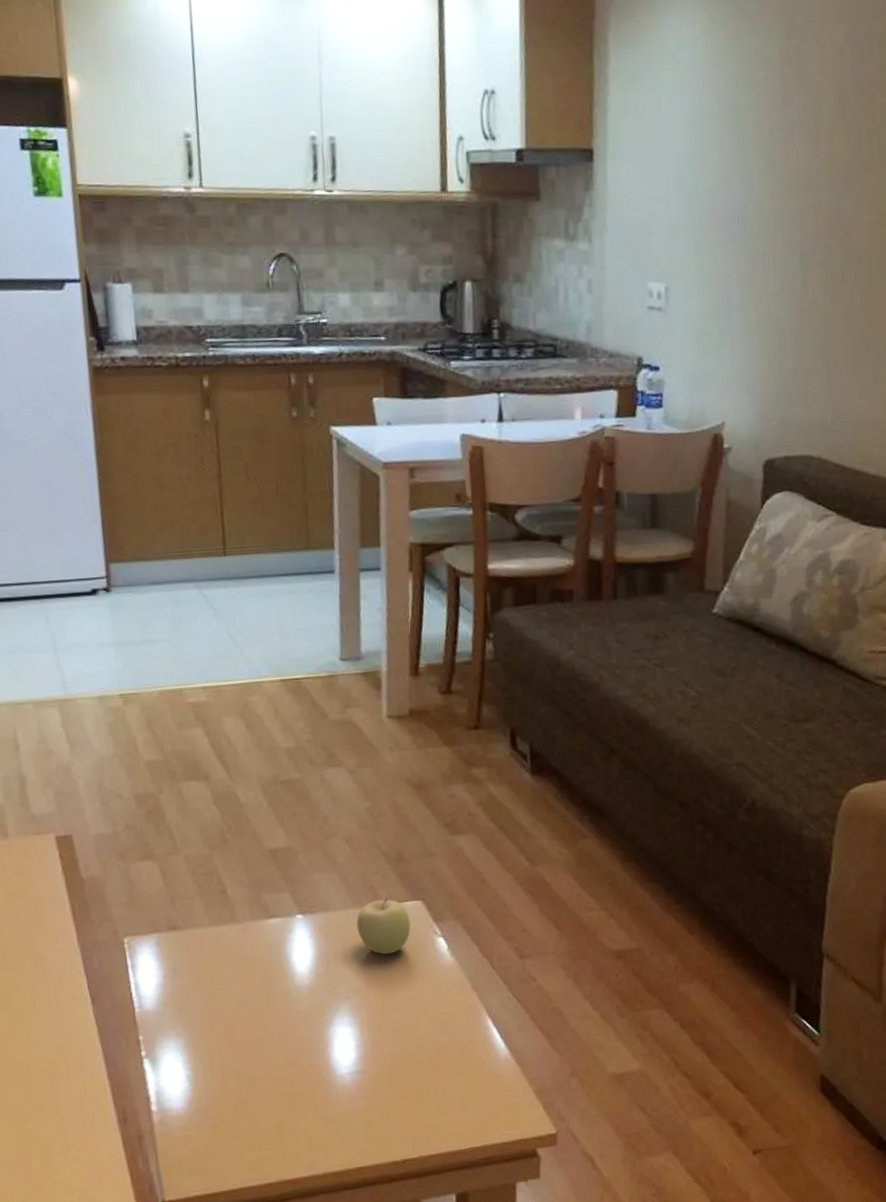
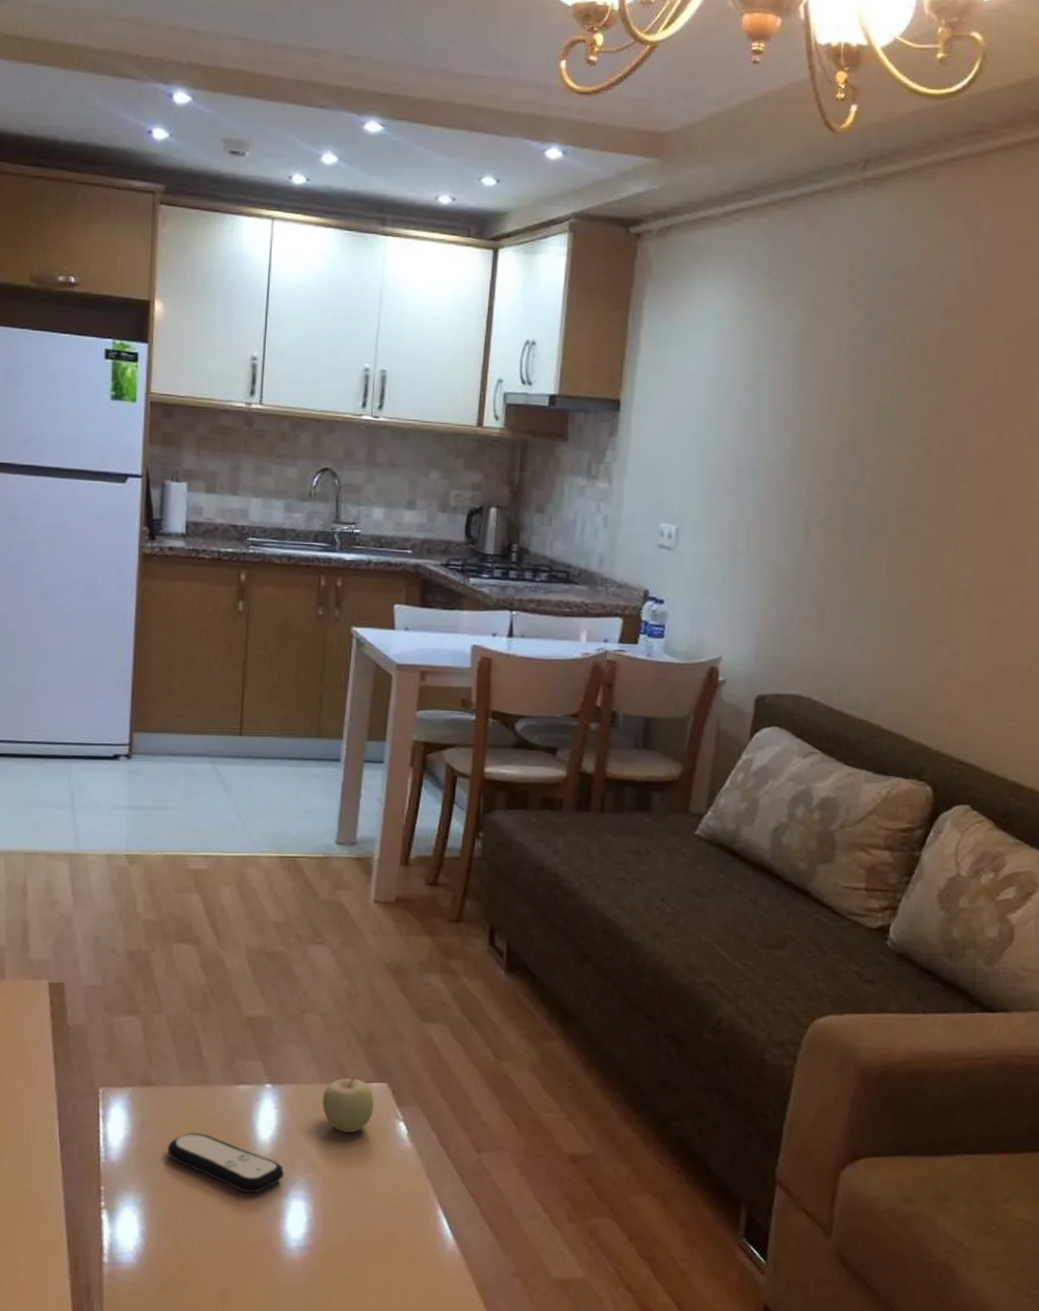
remote control: none [203,971,327,1026] -> present [167,1133,285,1194]

